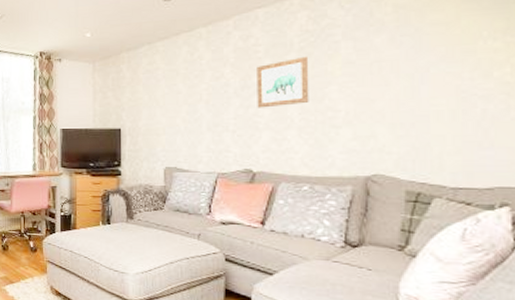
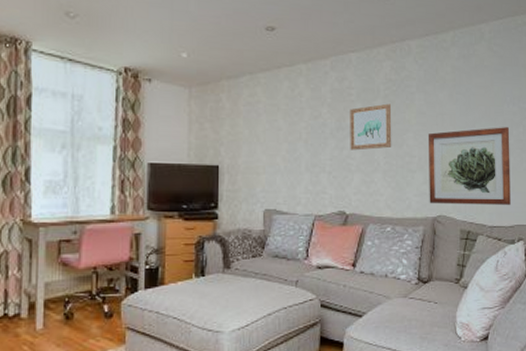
wall art: none [358,68,488,163] -> present [427,127,511,205]

